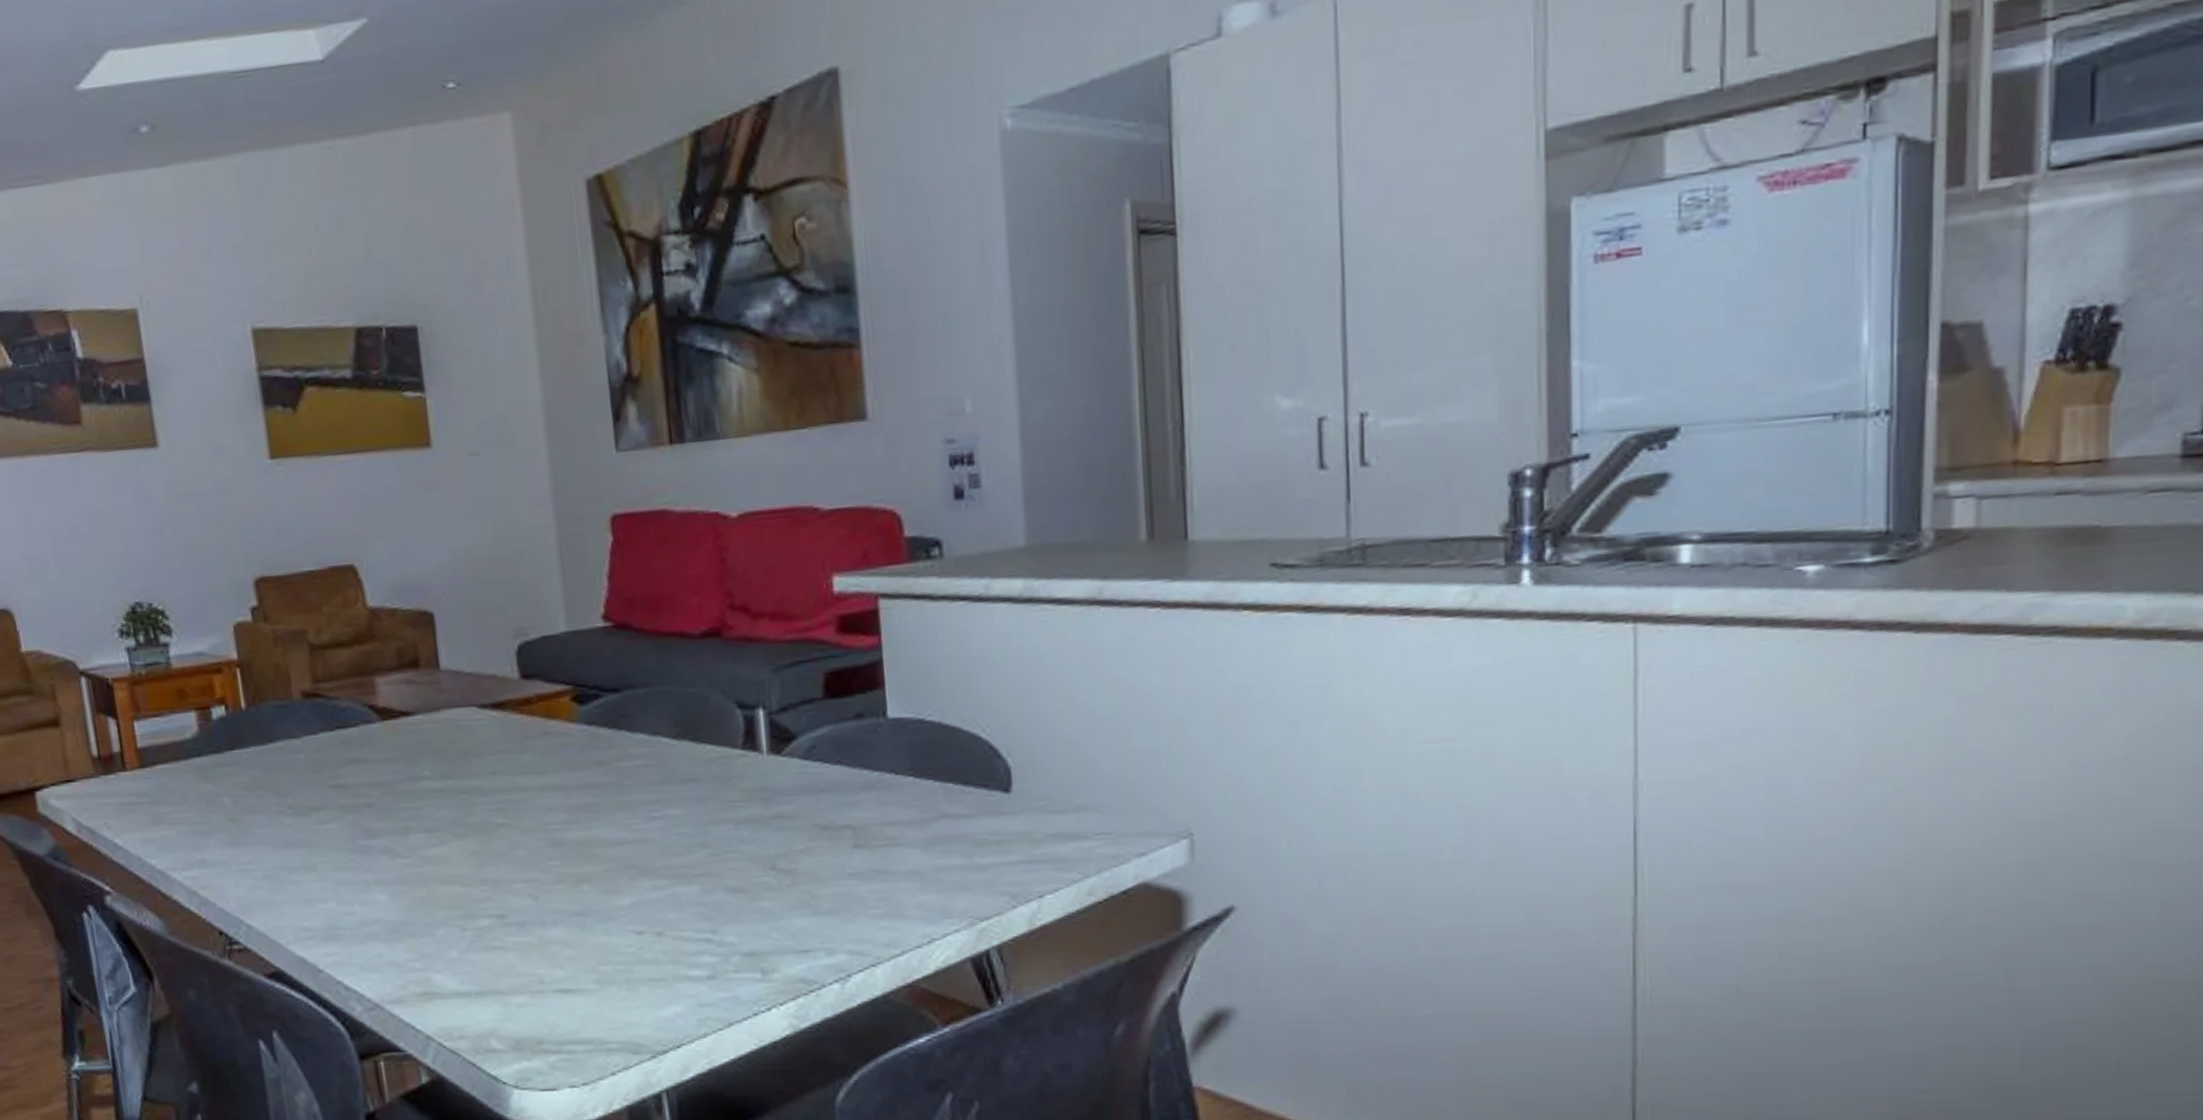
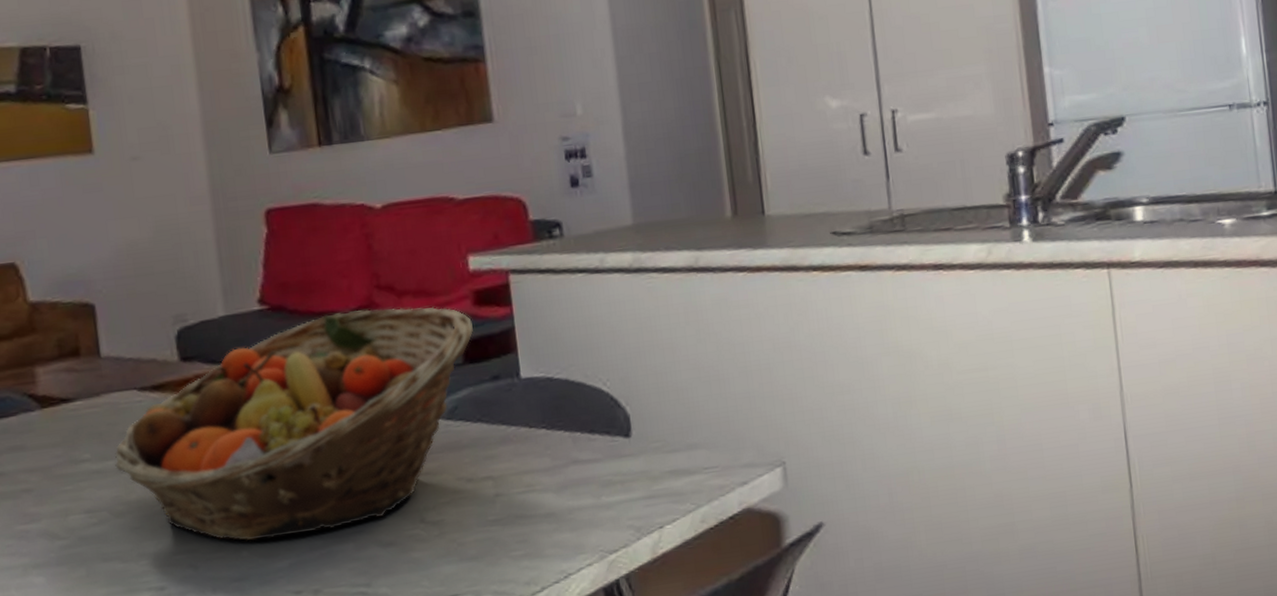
fruit basket: none [455,631,836,875] -> present [115,306,474,542]

